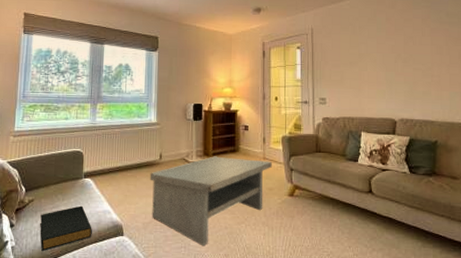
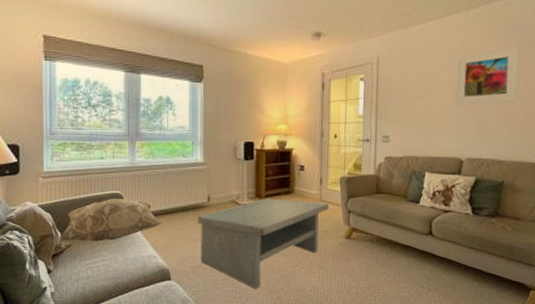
decorative pillow: none [24,156,117,197] -> present [60,199,162,241]
hardback book: present [40,205,92,251] -> none [80,250,137,296]
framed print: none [383,18,442,71] -> present [455,46,521,106]

